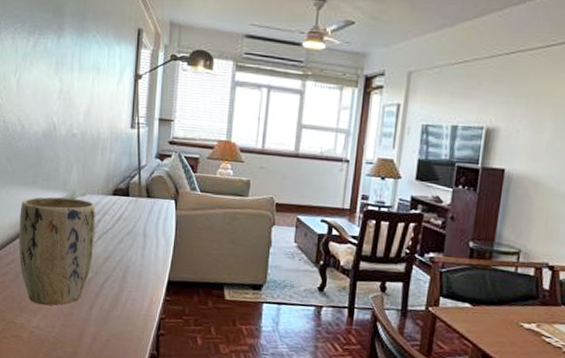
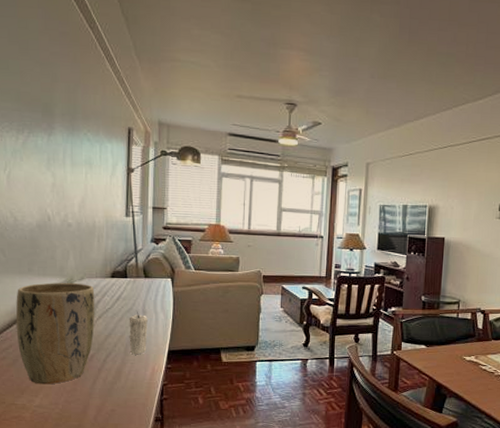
candle: none [127,234,148,283] -> present [129,311,148,355]

